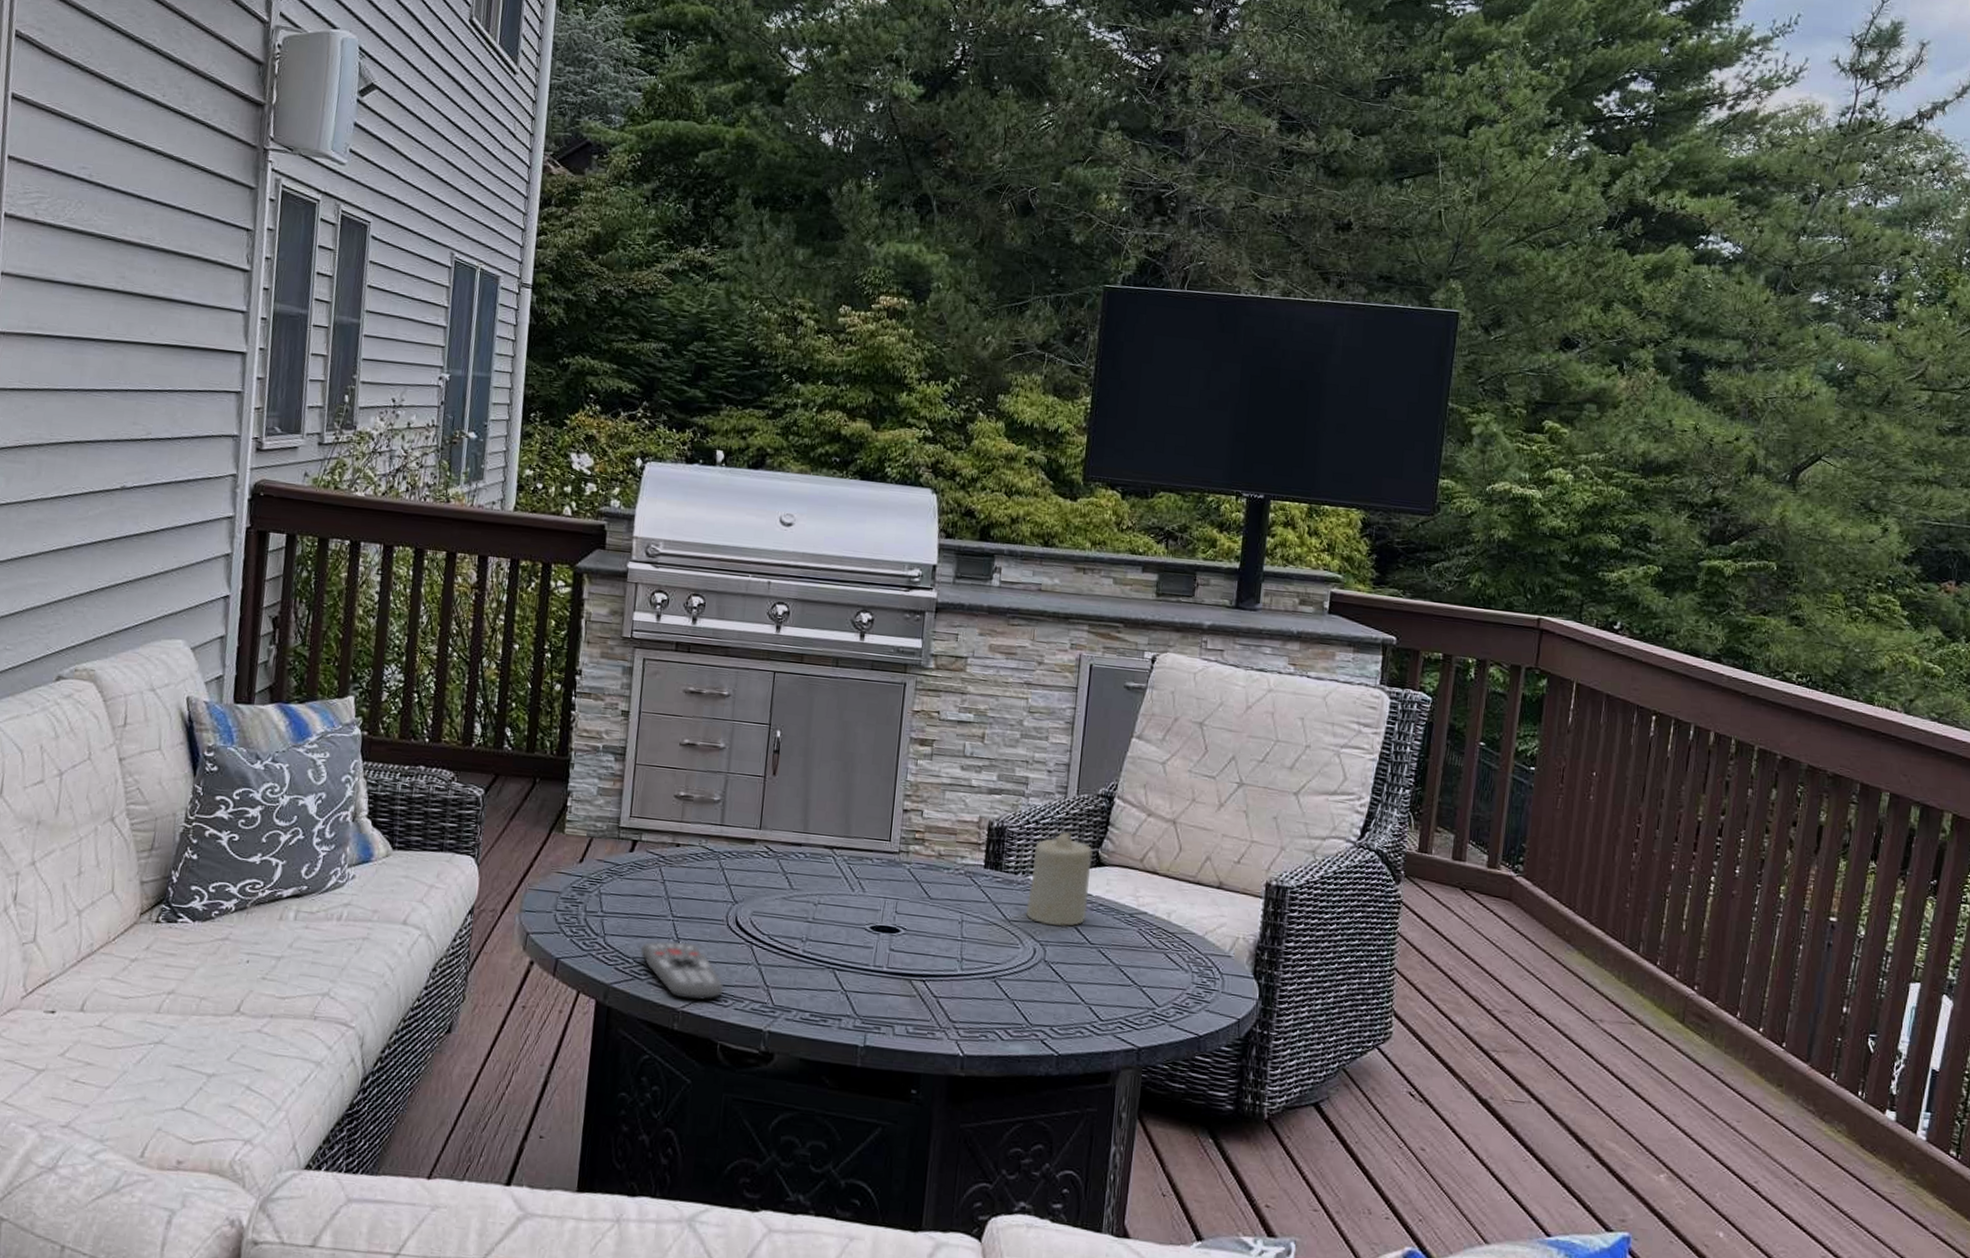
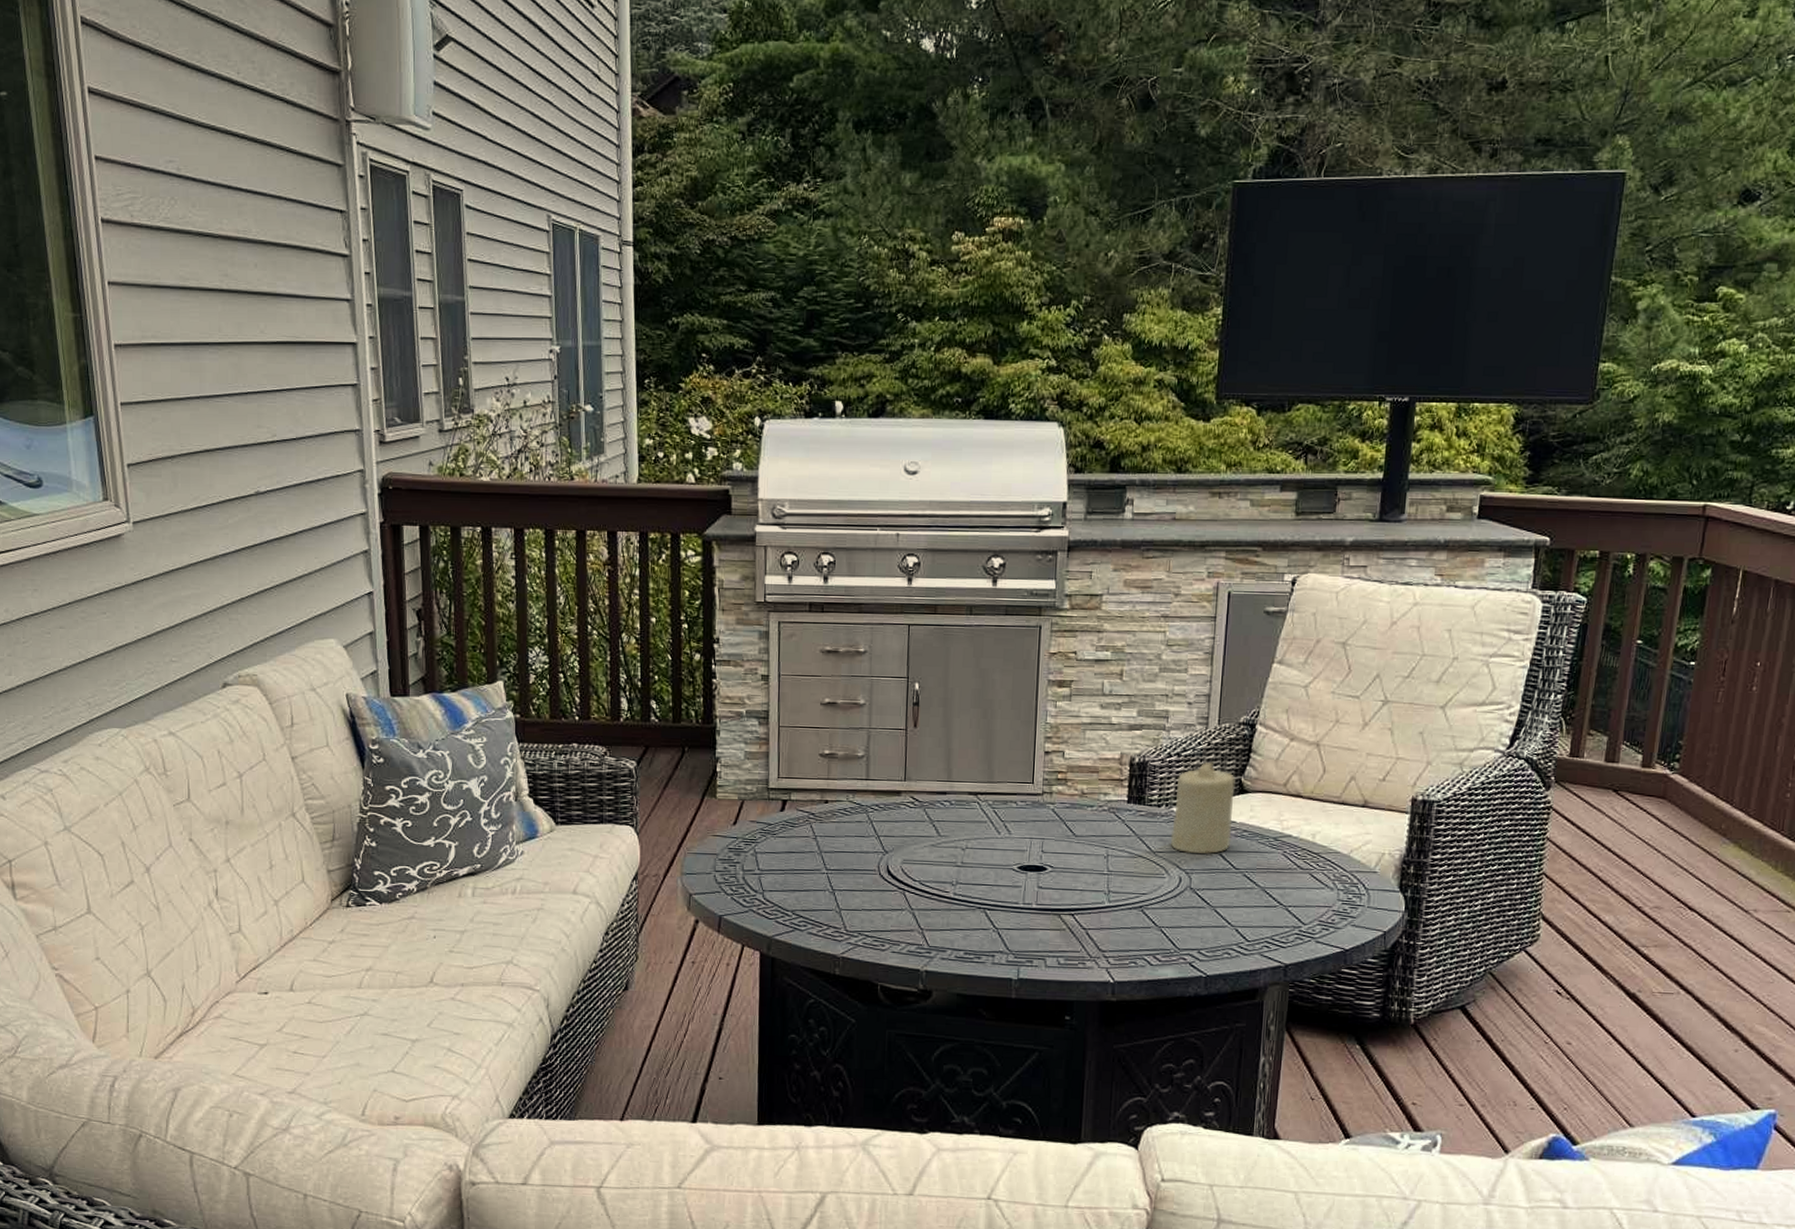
remote control: present [641,941,724,1001] -> none [799,893,881,946]

